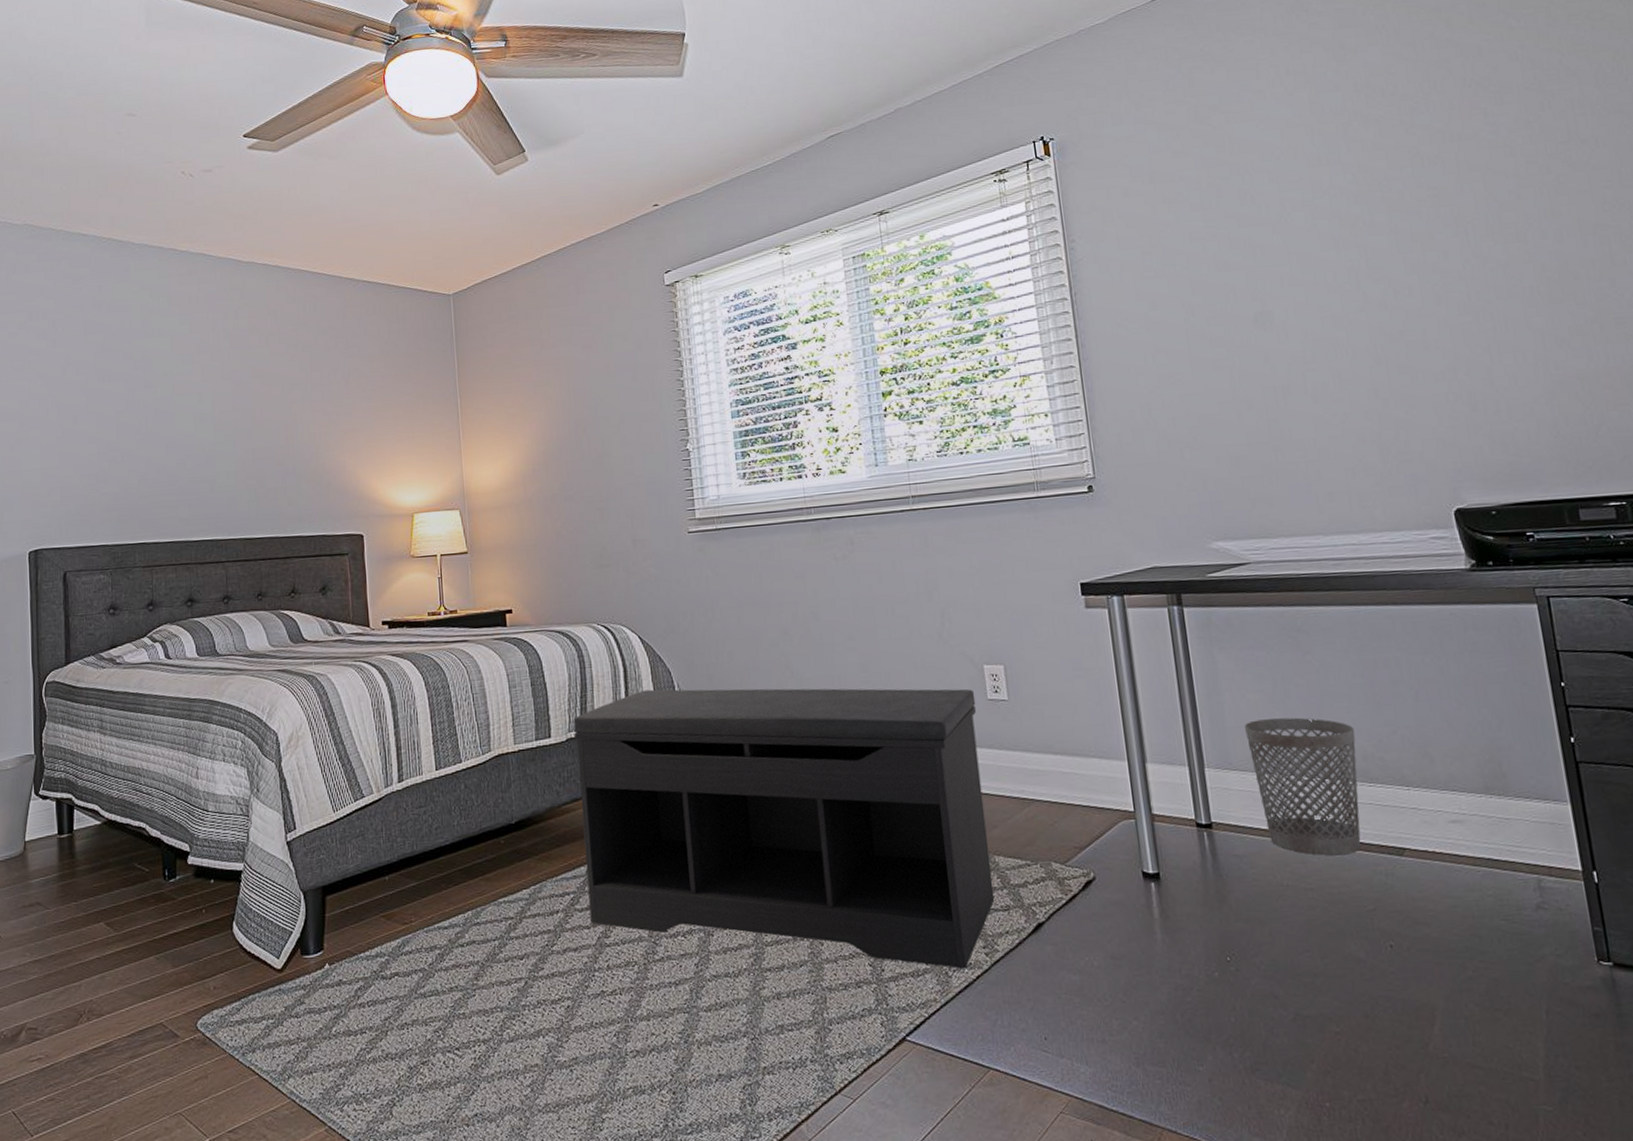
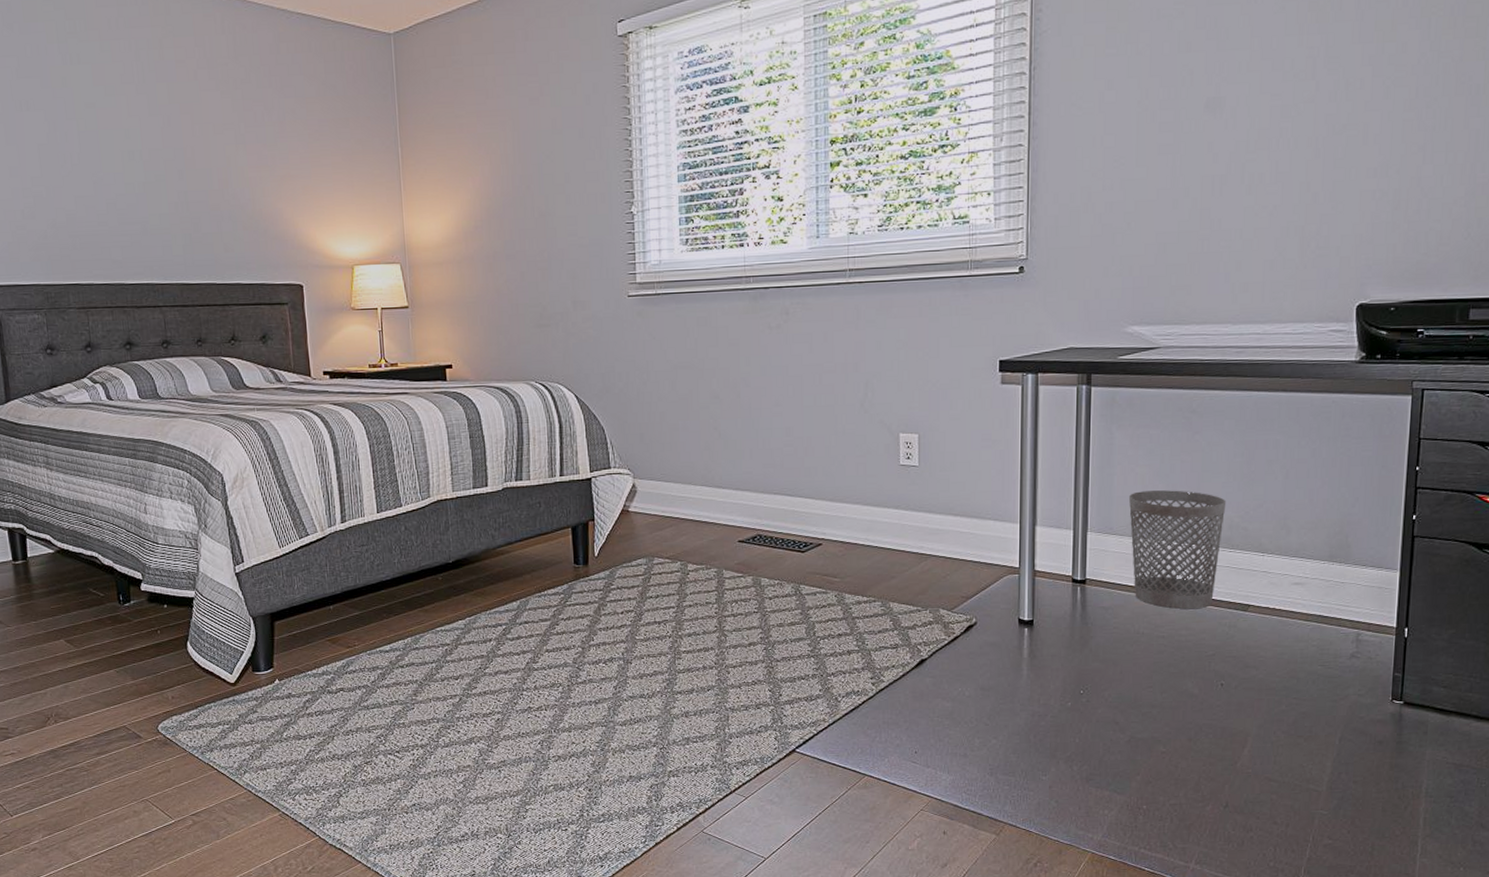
bench: present [573,688,995,969] -> none [509,445,889,695]

